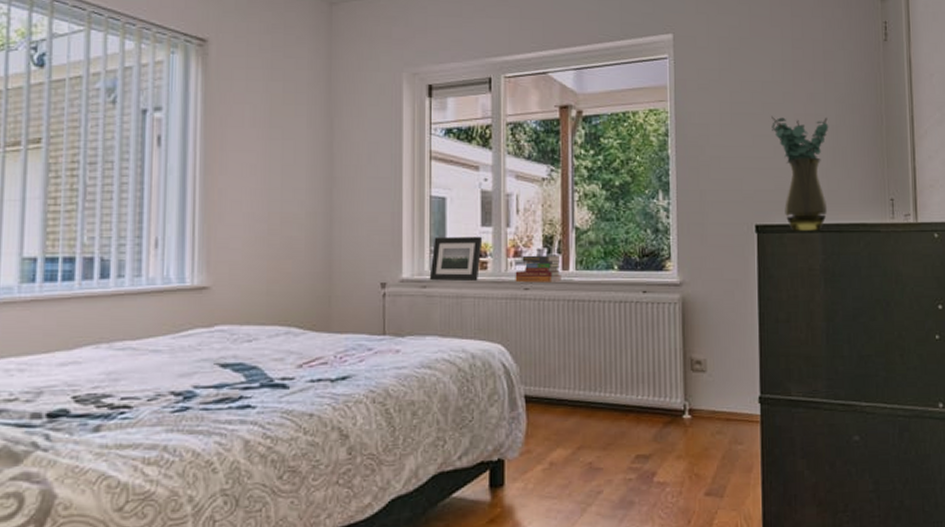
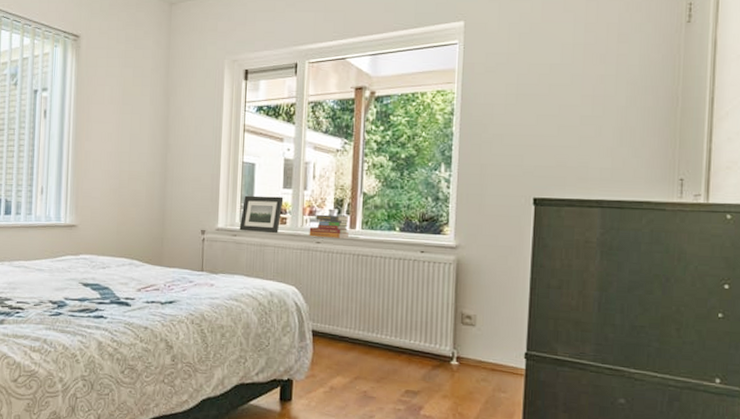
vase: present [771,116,829,232] -> none [557,97,618,208]

